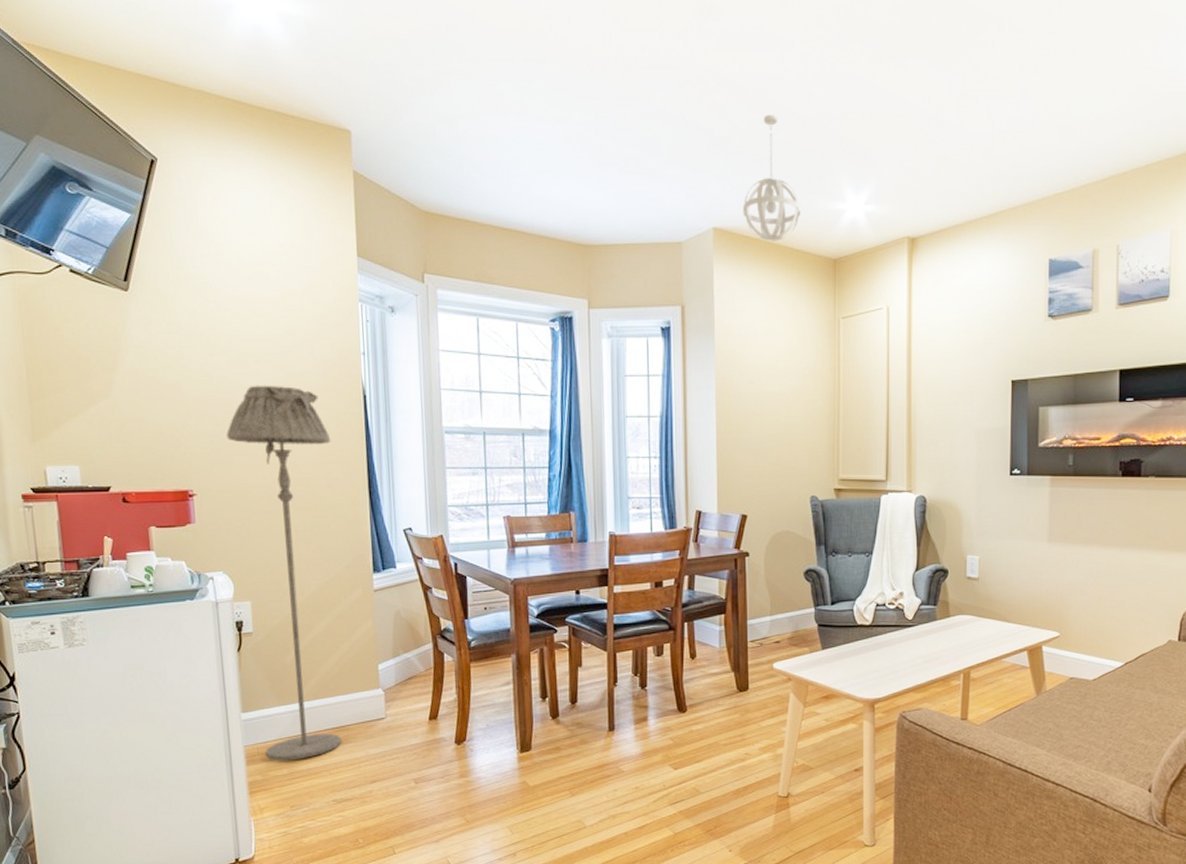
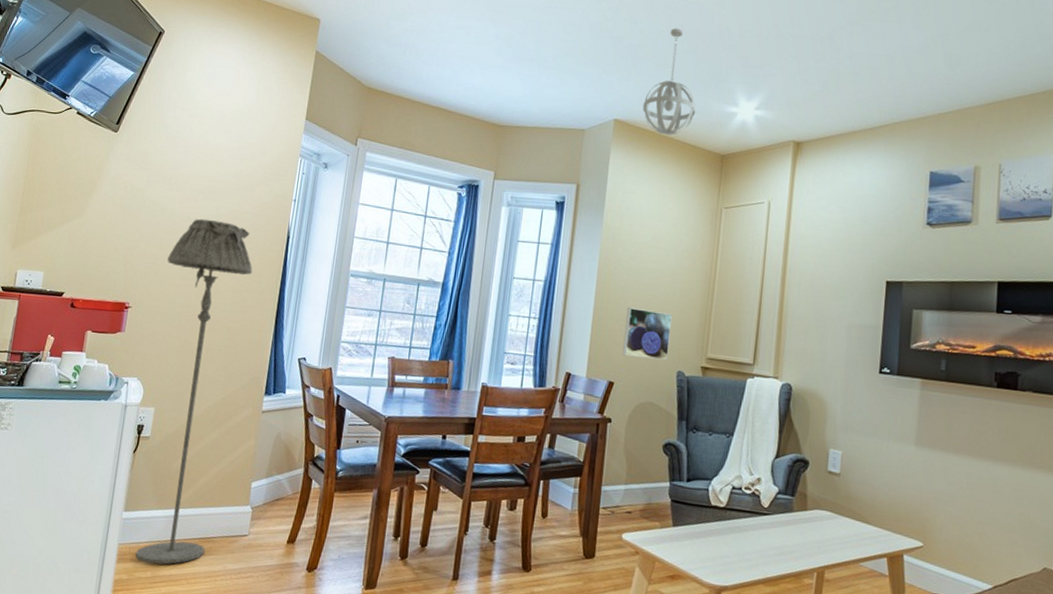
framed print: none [751,435,799,487] -> present [622,307,672,360]

